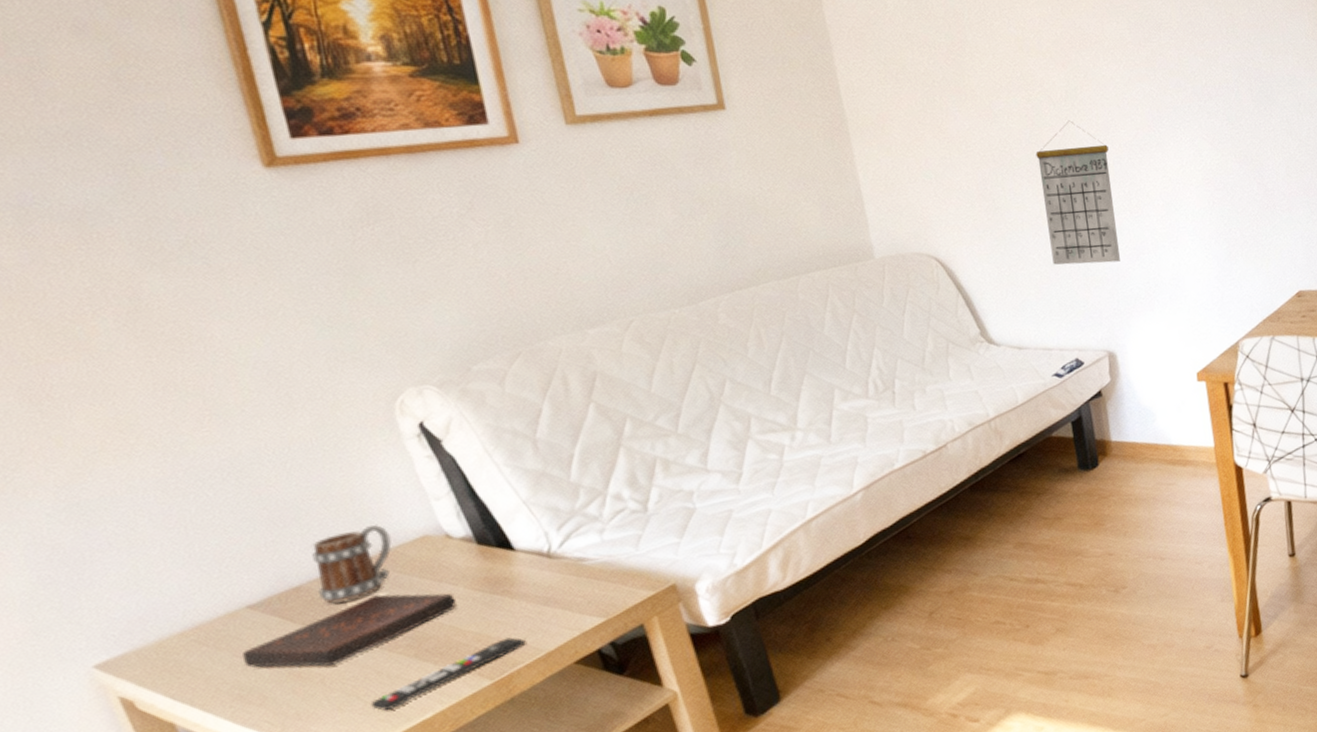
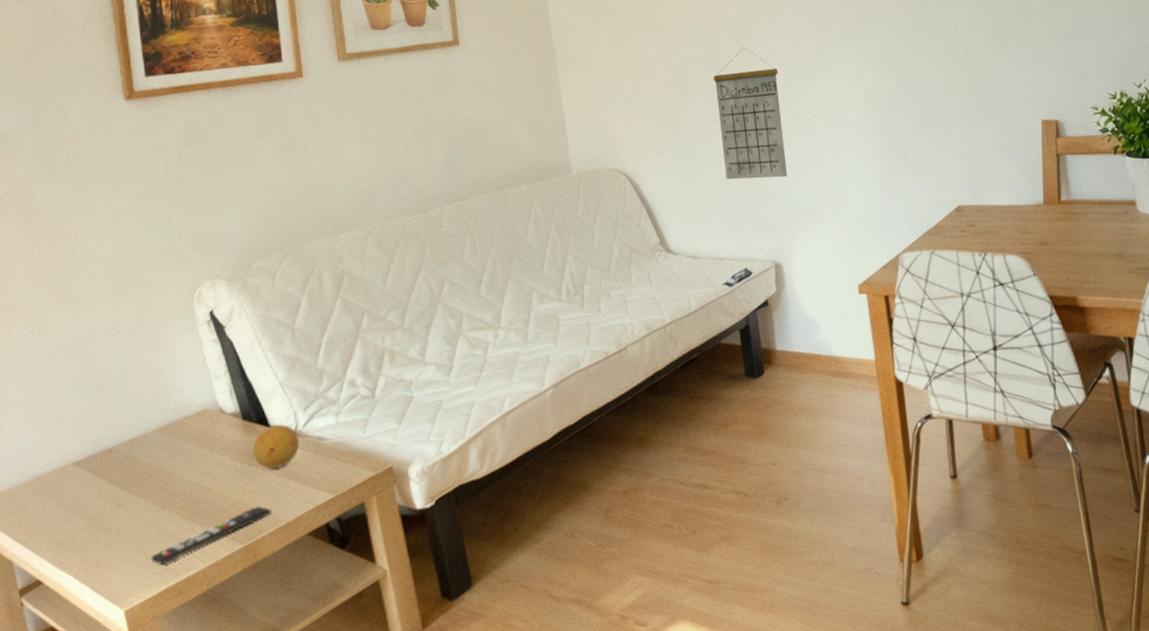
book: present [243,593,457,668] -> none [66,459,222,521]
mug: present [312,524,392,604] -> none [123,397,180,466]
fruit: none [493,547,555,596] -> present [252,425,299,469]

